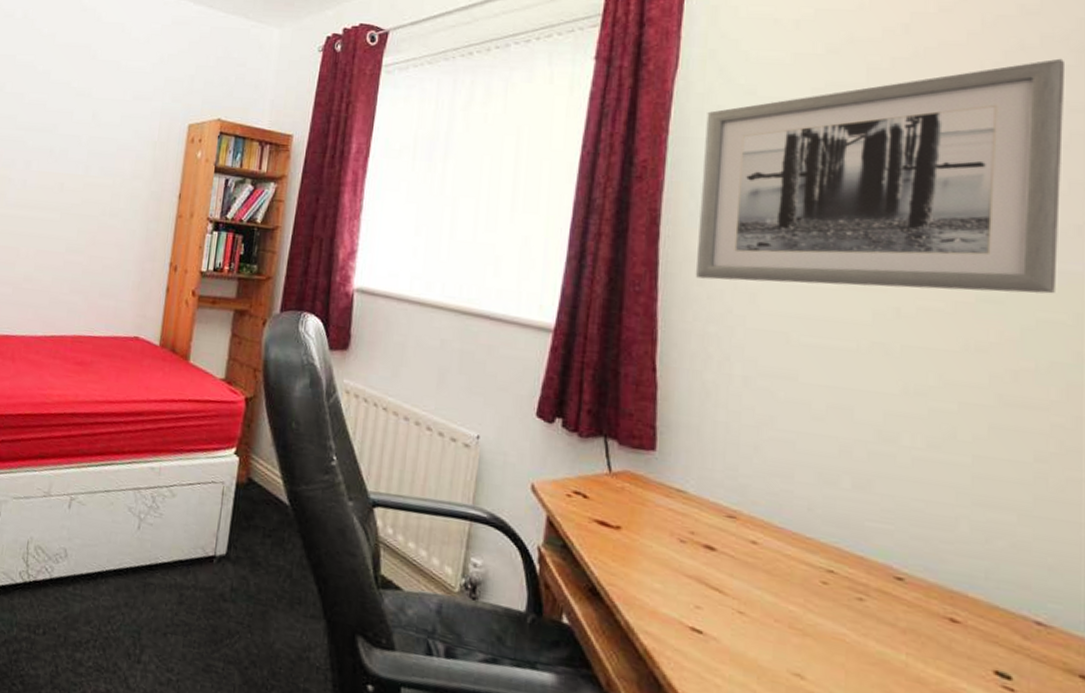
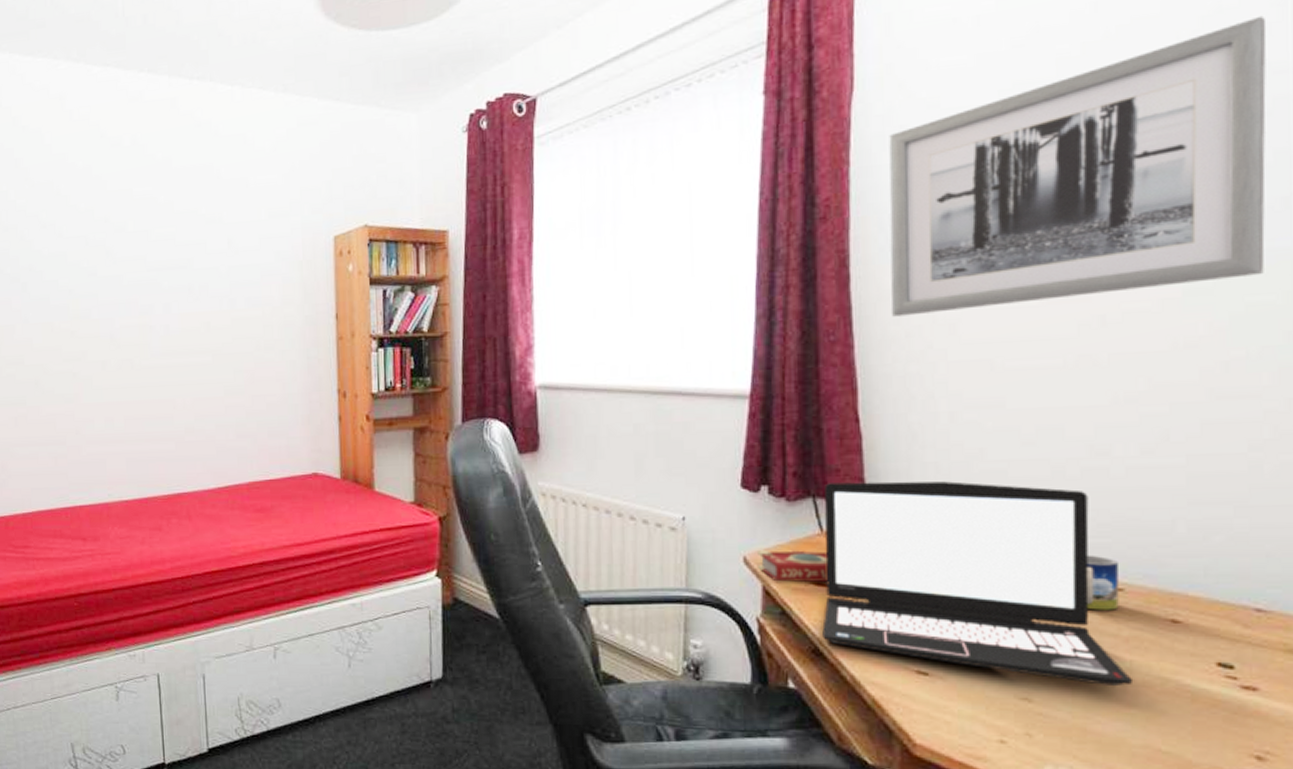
book: none [545,480,613,523] -> present [757,550,827,583]
laptop: none [601,425,907,679] -> present [822,481,1132,686]
mug: none [866,538,899,599] -> present [1086,555,1119,610]

